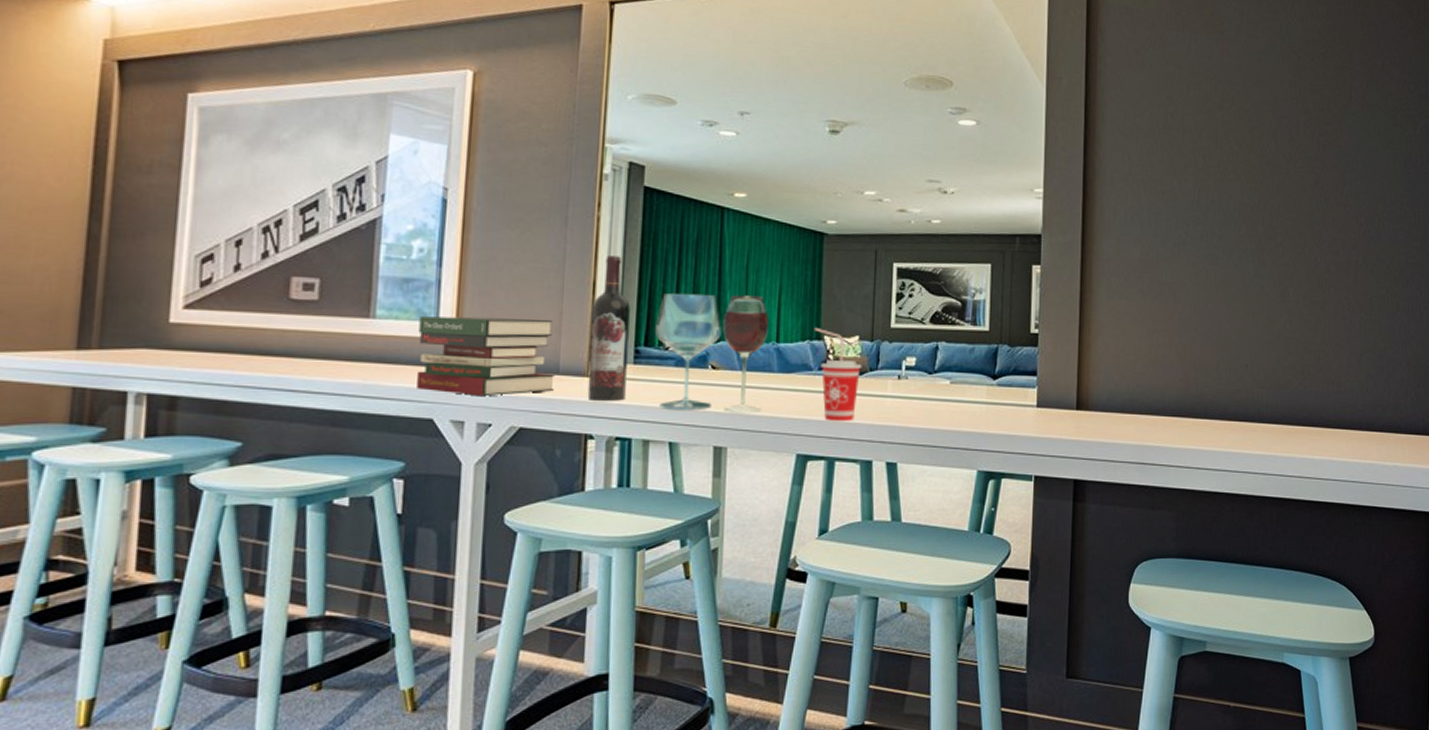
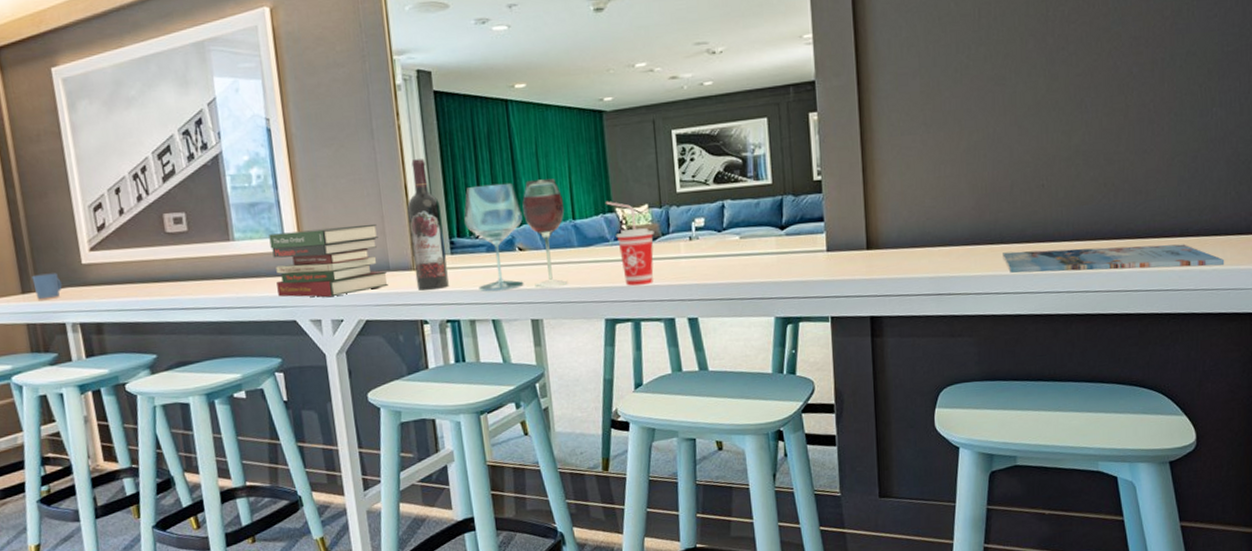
mug: none [95,328,136,360] -> present [32,273,62,300]
magazine: none [1205,428,1404,463] -> present [1003,244,1225,274]

